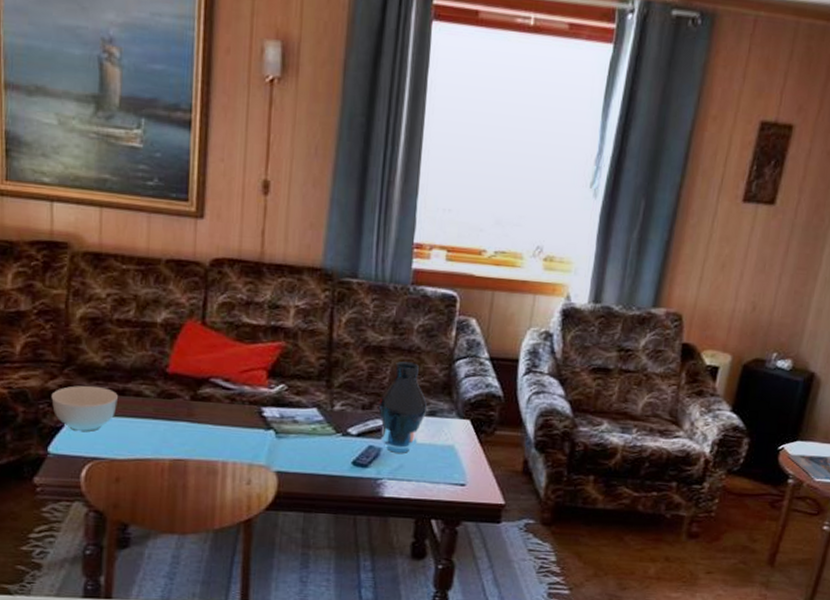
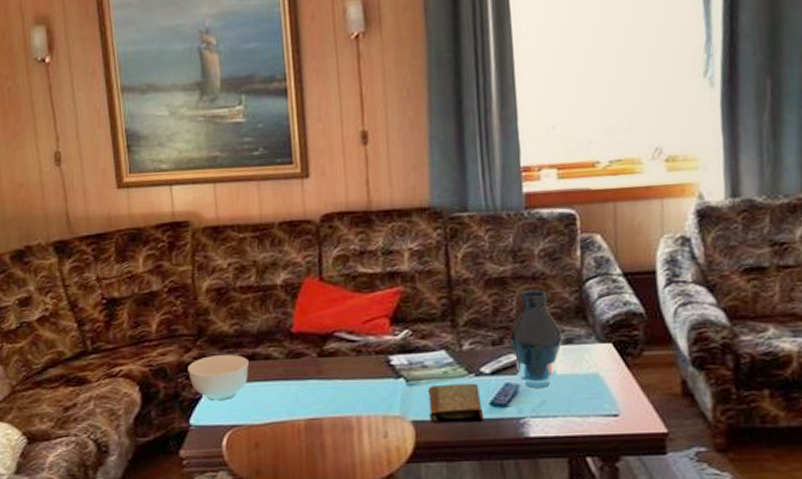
book: none [294,440,345,479] -> present [428,383,484,423]

